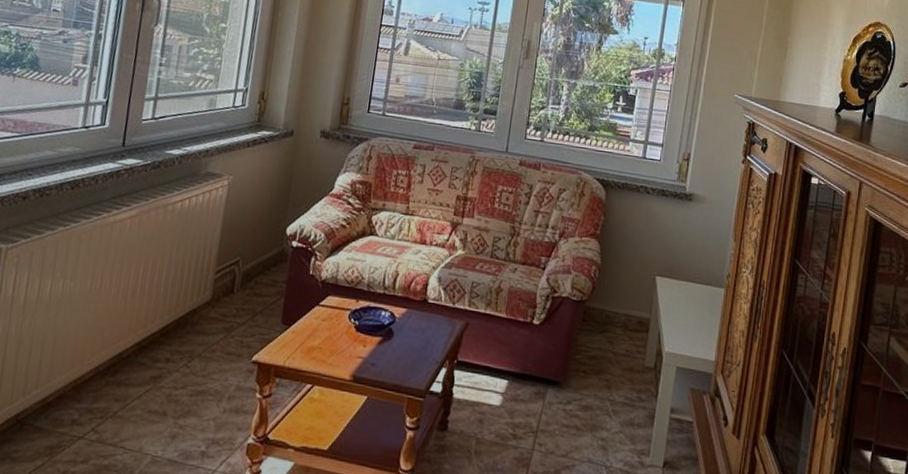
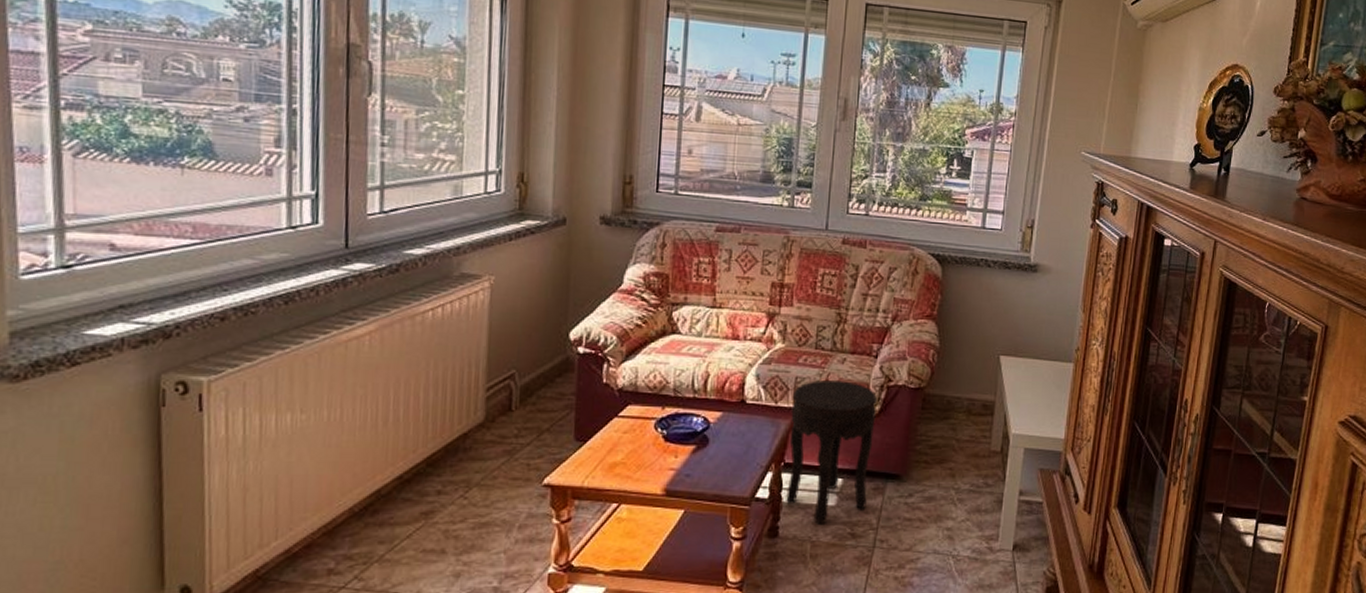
side table: none [456,286,543,423] -> present [786,380,877,524]

